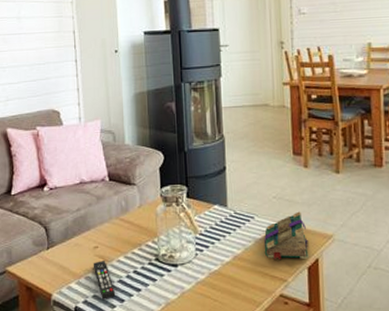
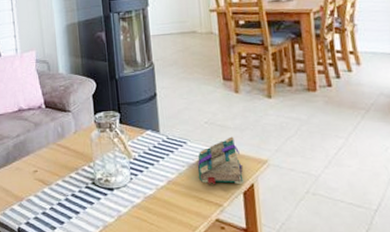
remote control: present [93,261,116,300] -> none [33,184,56,221]

